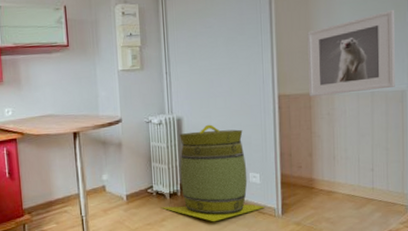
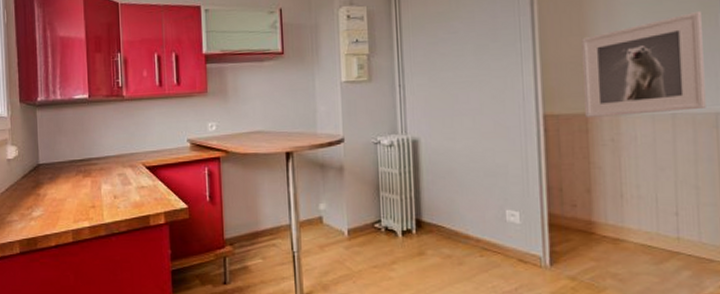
barrel: present [160,124,266,221] -> none [390,148,528,268]

